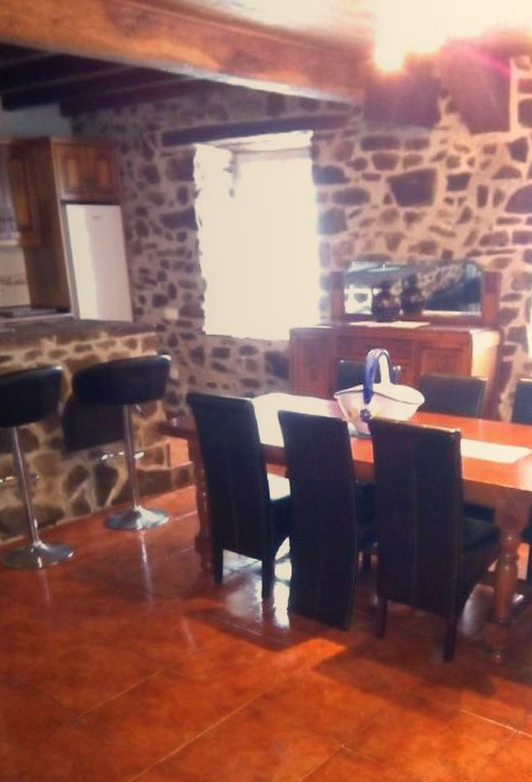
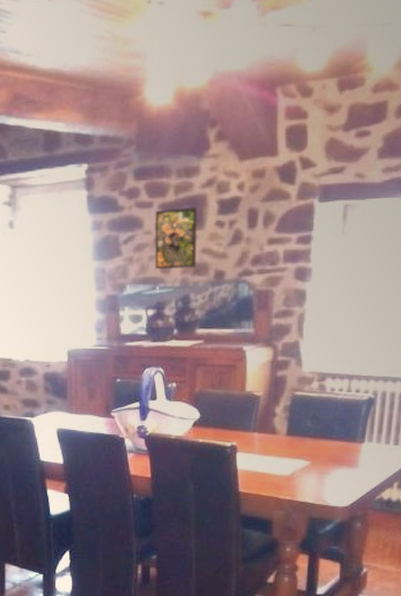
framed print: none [381,182,426,246] -> present [155,207,198,269]

